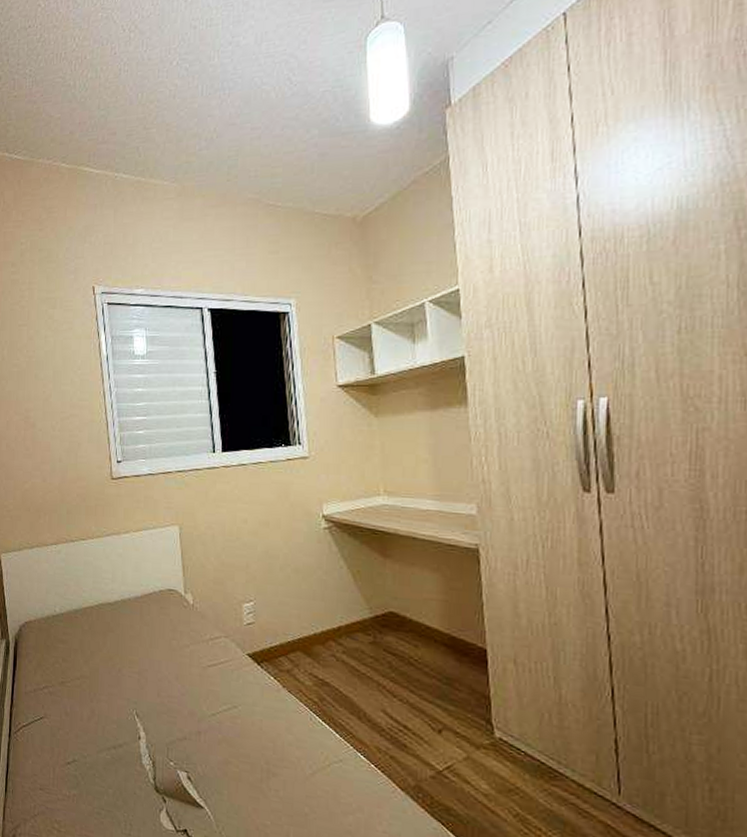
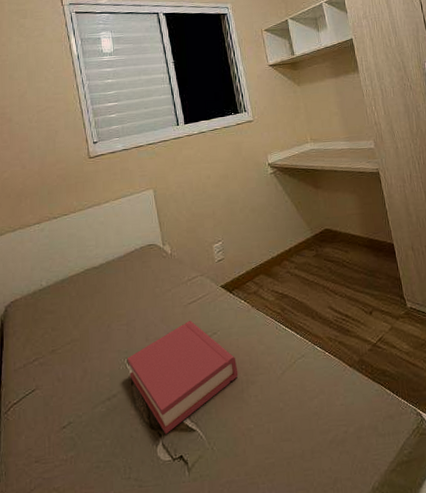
hardback book: none [135,685,259,802] -> present [126,320,239,434]

